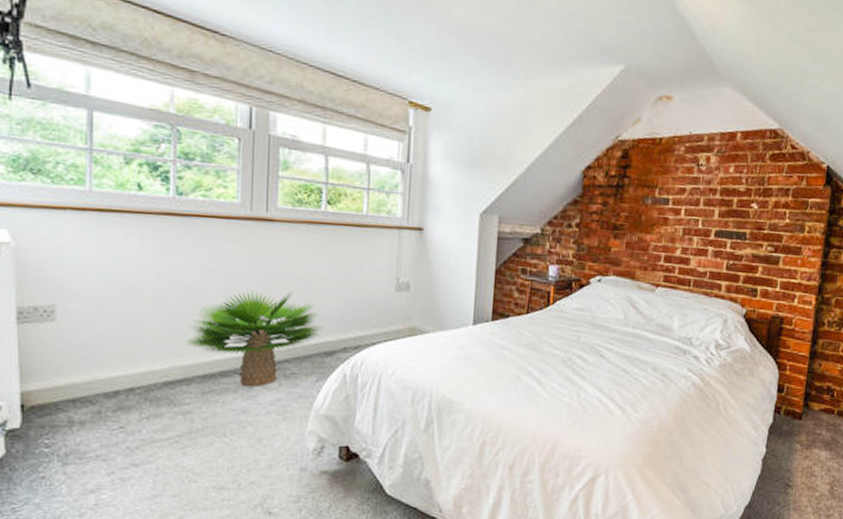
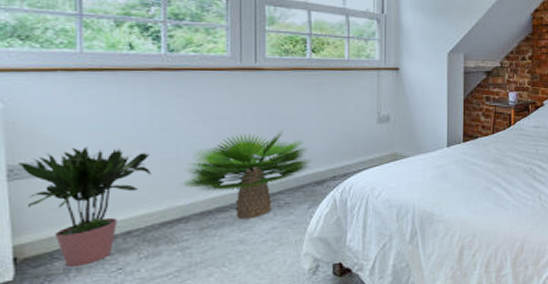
potted plant: none [28,293,156,421] -> present [19,147,152,268]

